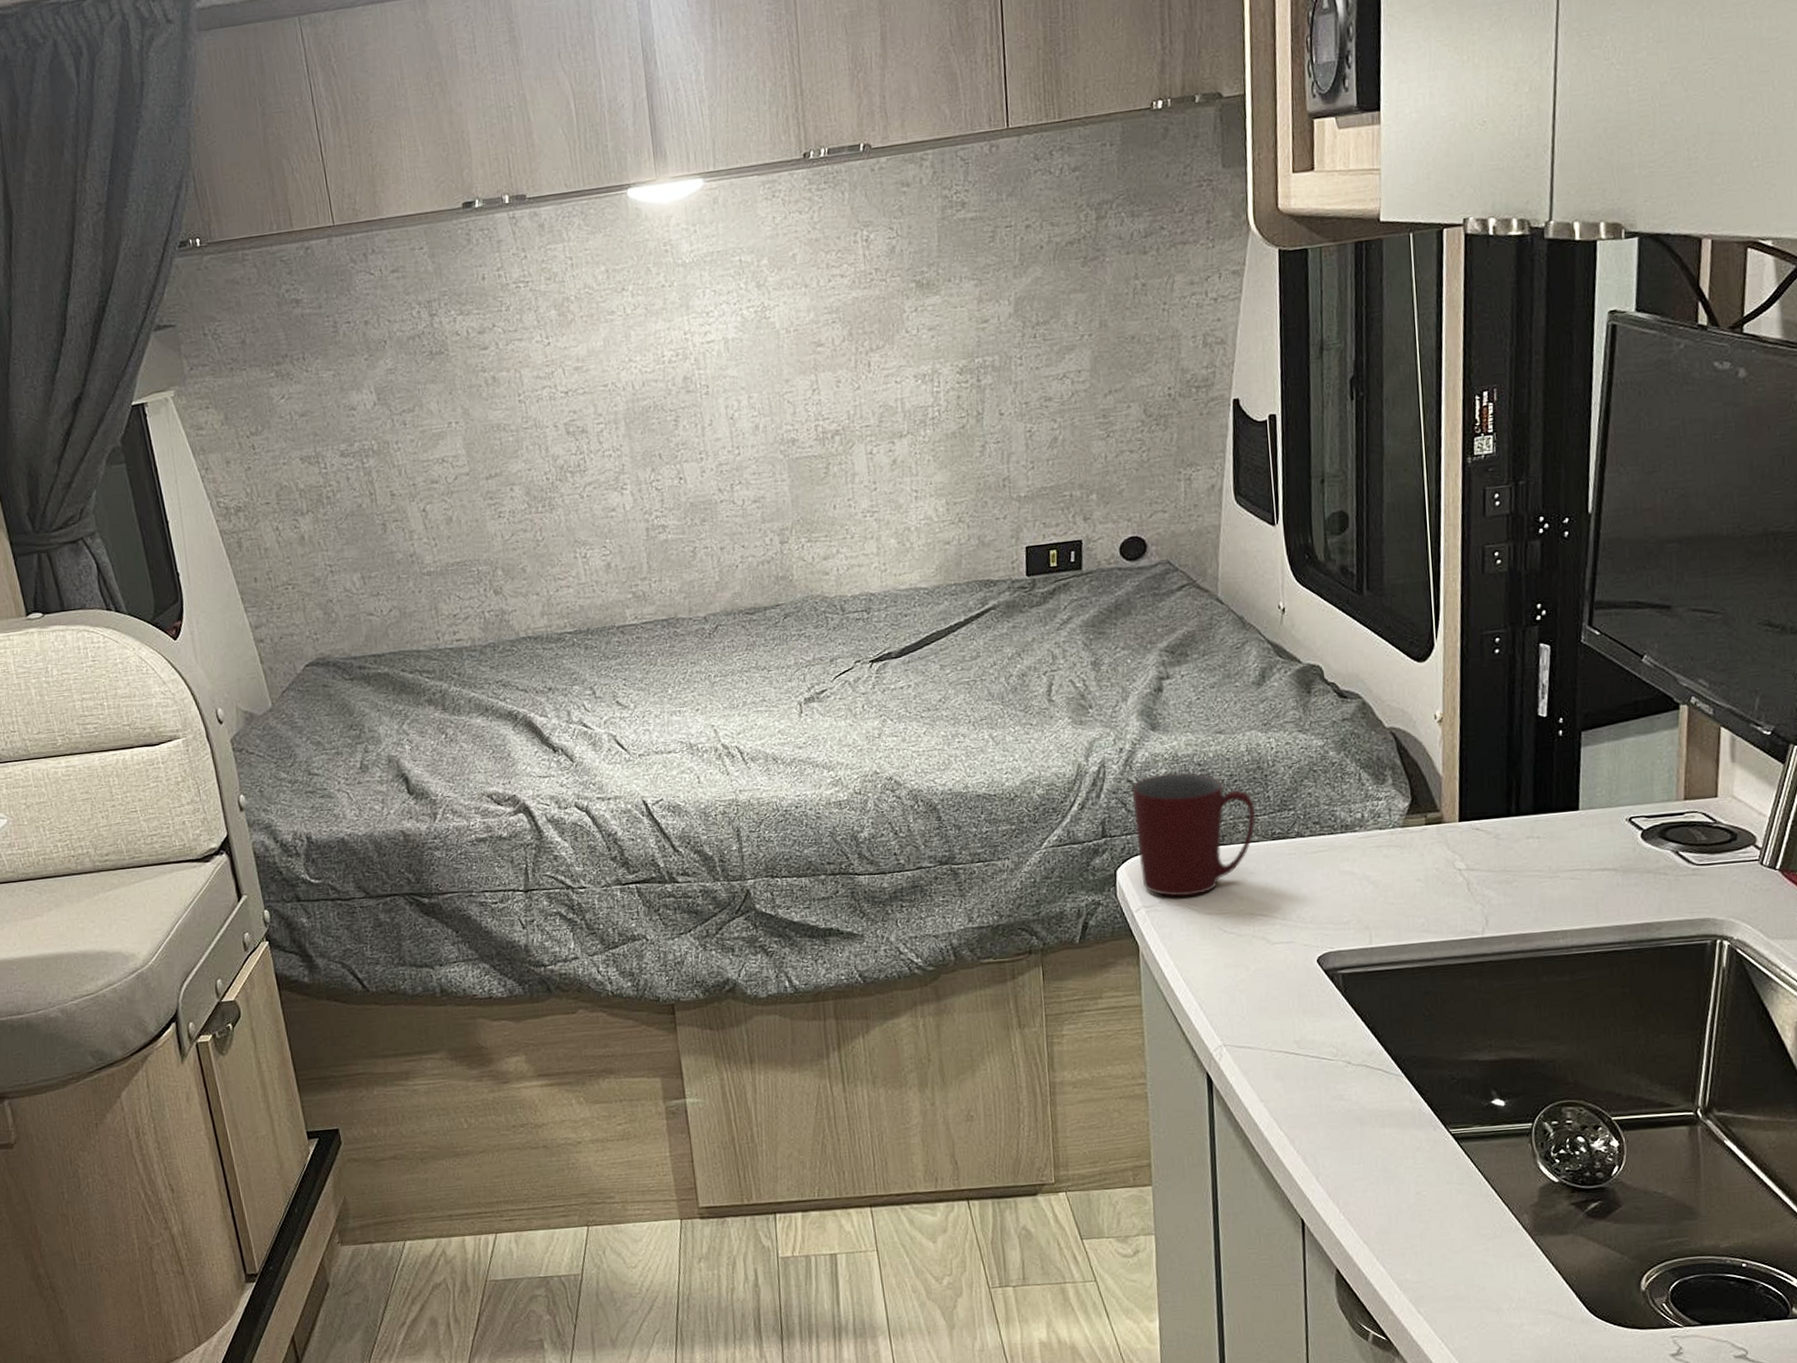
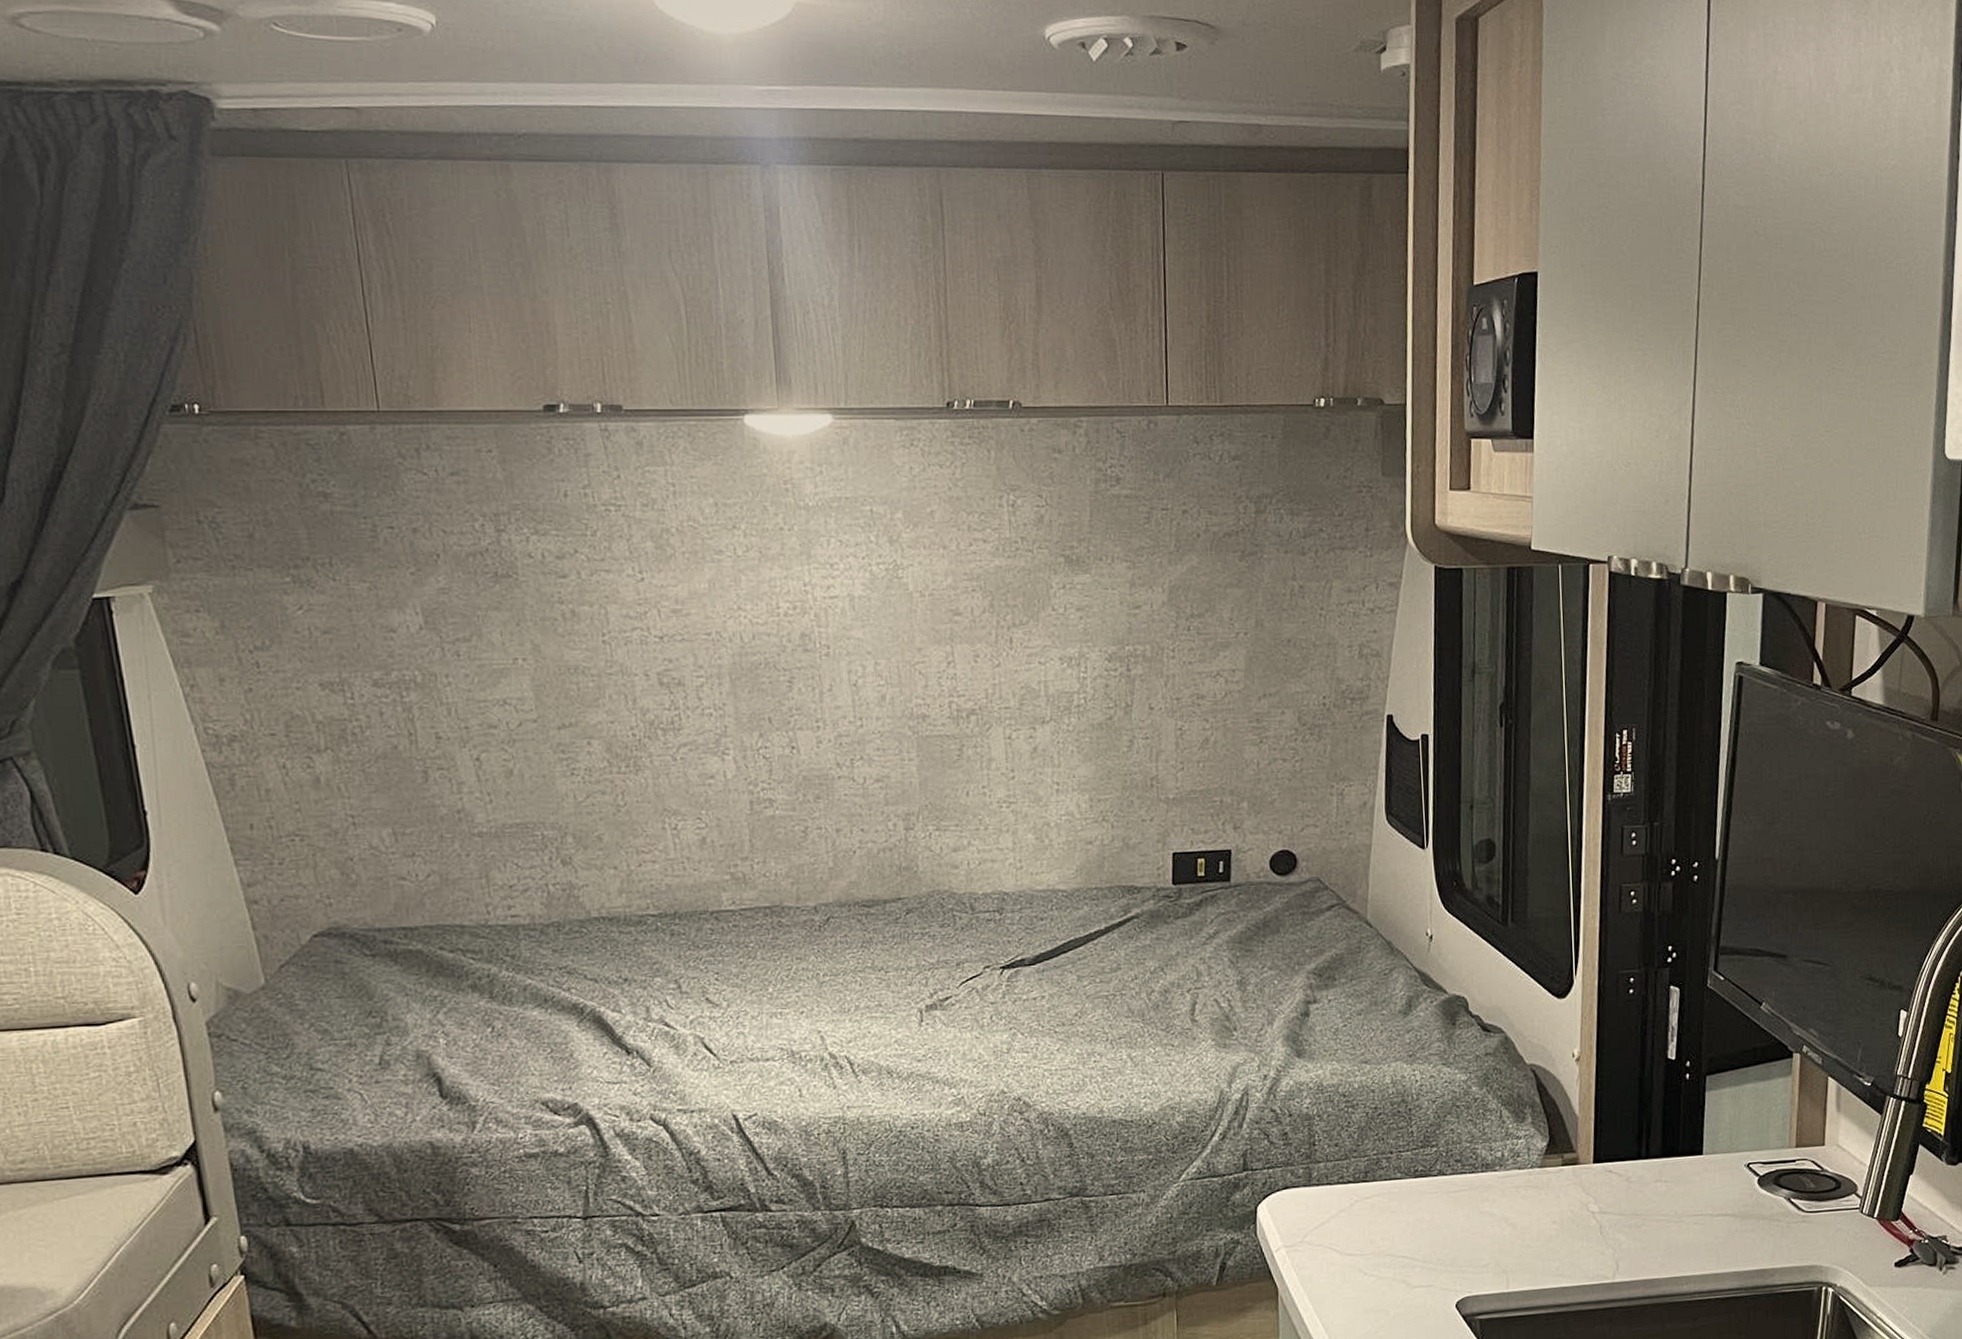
mug: present [1131,772,1256,897] -> none [1275,1102,1399,1236]

